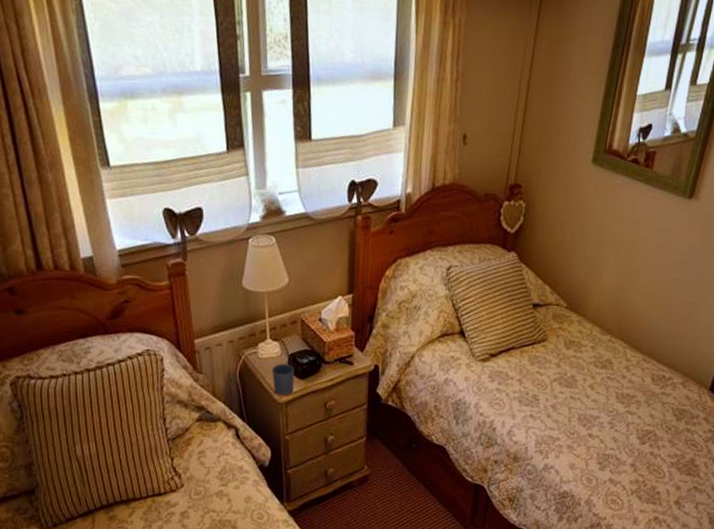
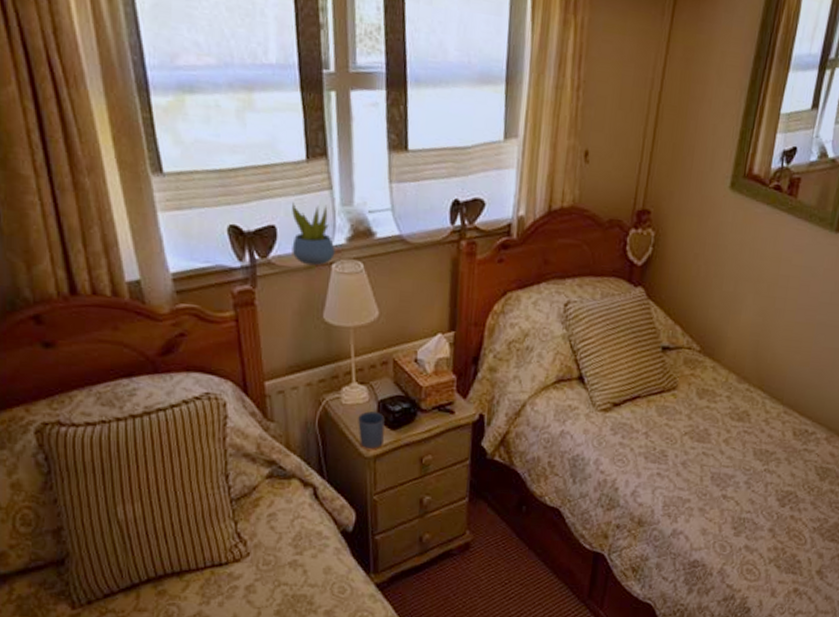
succulent plant: none [215,187,252,241] -> present [292,202,335,266]

